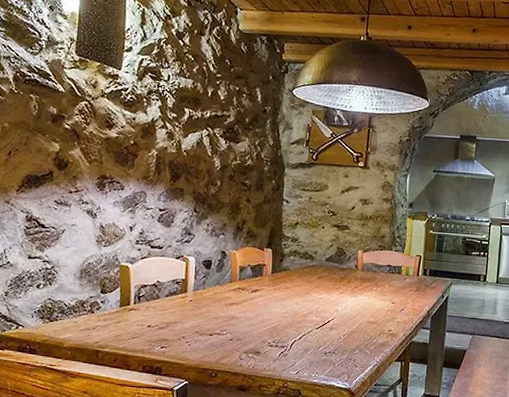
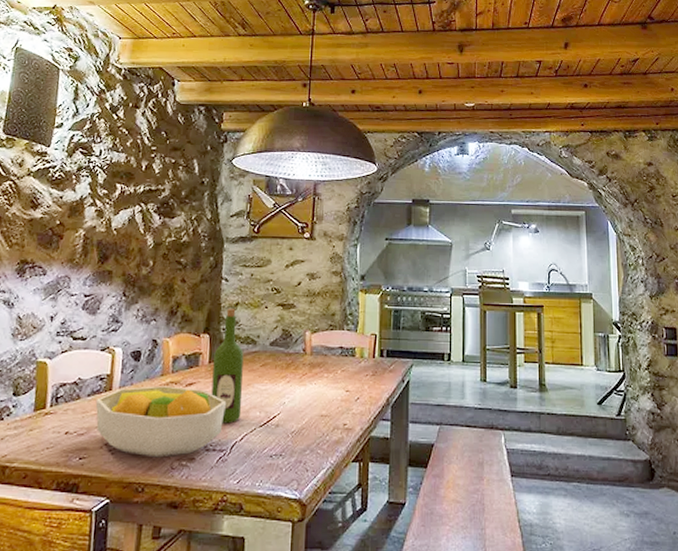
fruit bowl: none [173,290,288,350] -> present [95,386,227,458]
wine bottle: none [274,227,303,325] -> present [211,309,244,424]

